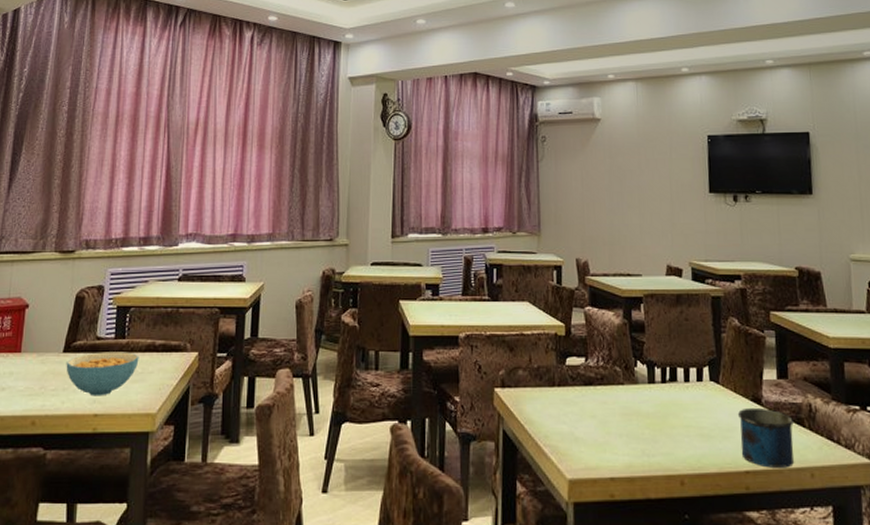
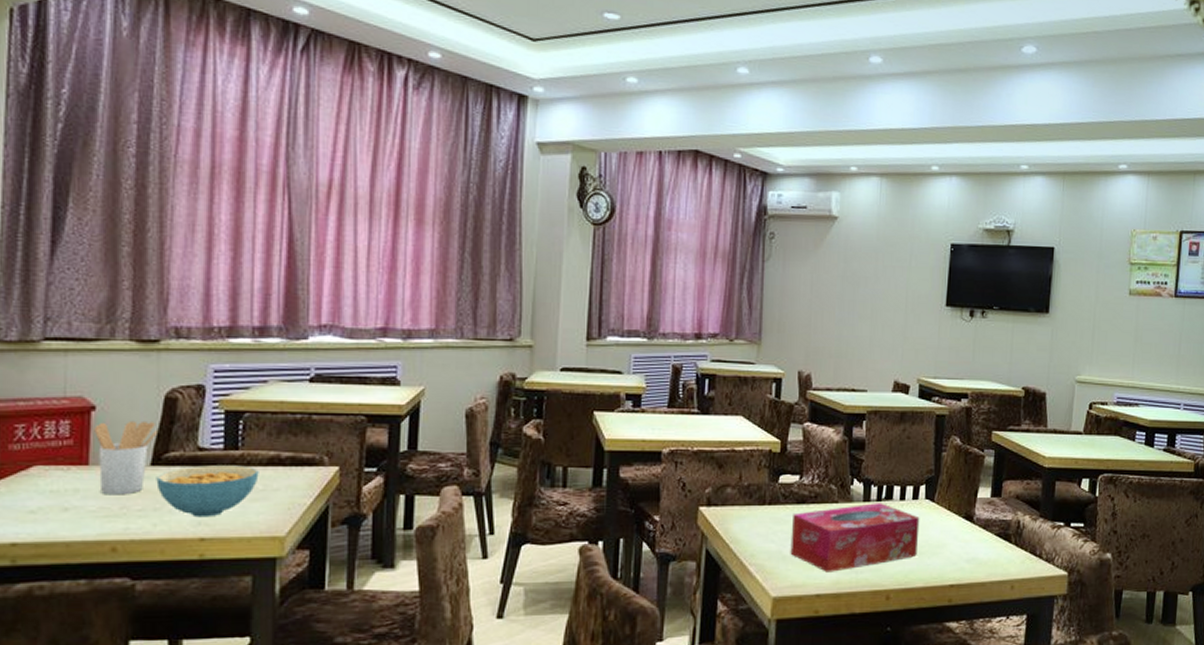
utensil holder: none [26,315,69,377] -> present [94,420,157,495]
tissue box: none [581,385,708,455] -> present [790,503,920,572]
mug: present [737,407,795,468] -> none [948,524,1002,581]

